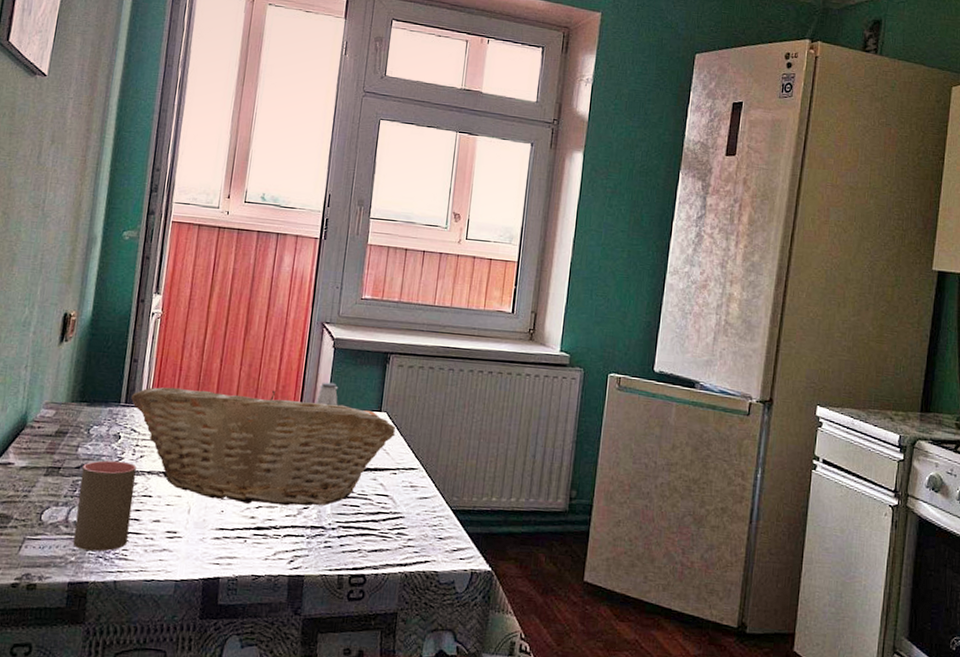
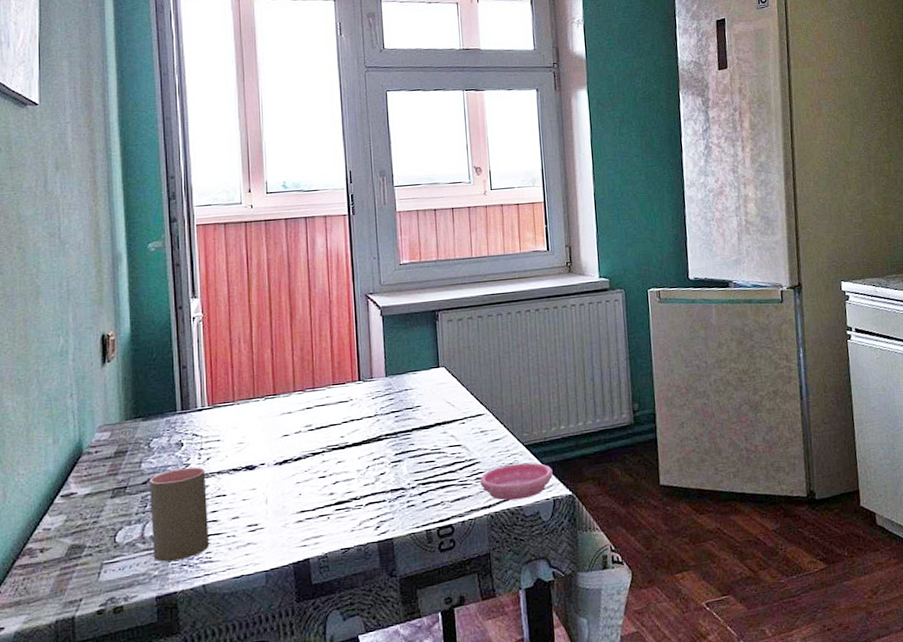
fruit basket: present [131,387,396,506] -> none [187,368,457,485]
saltshaker: present [316,382,339,406] -> none [373,349,396,373]
saucer: none [400,526,476,565] -> present [480,462,553,501]

